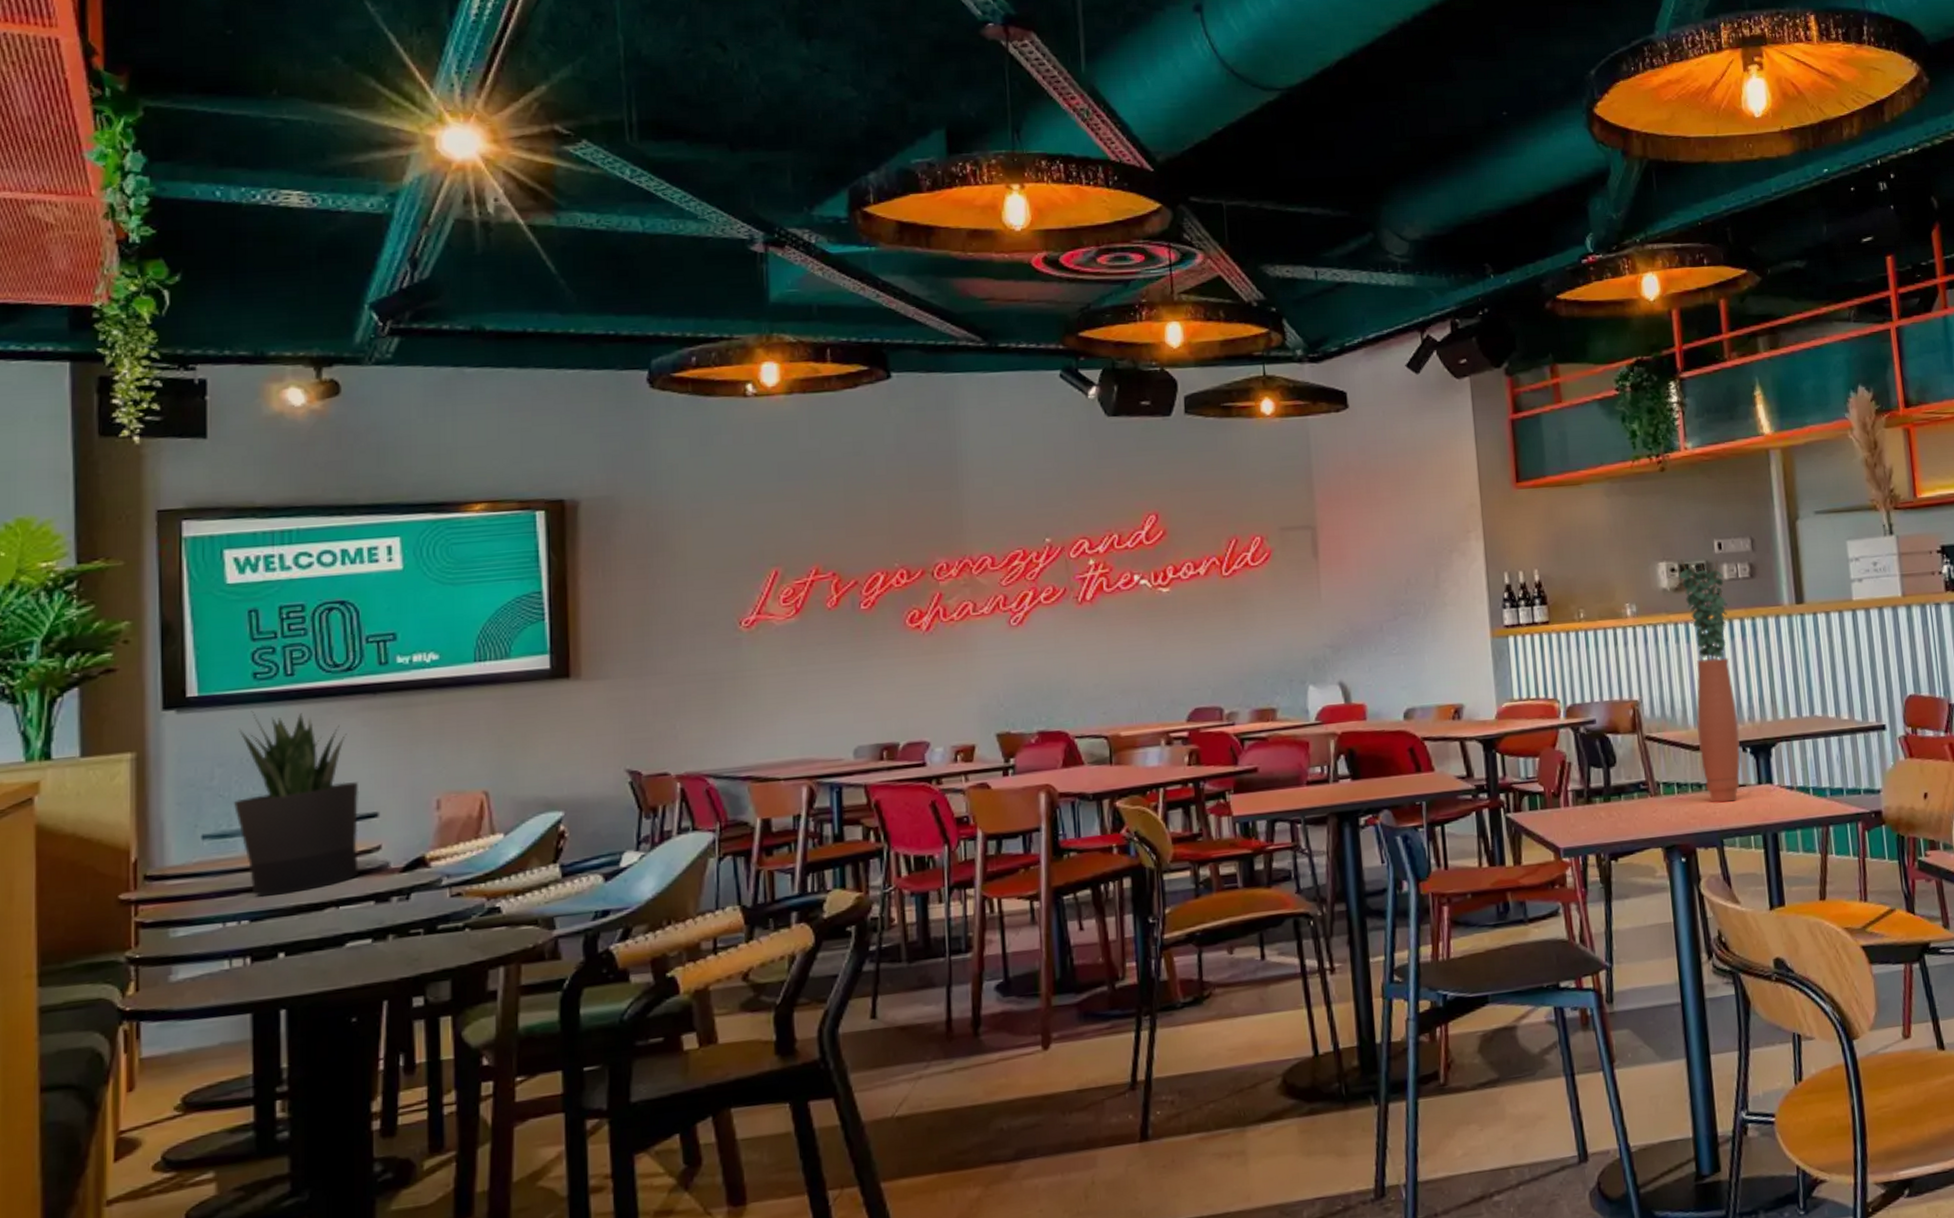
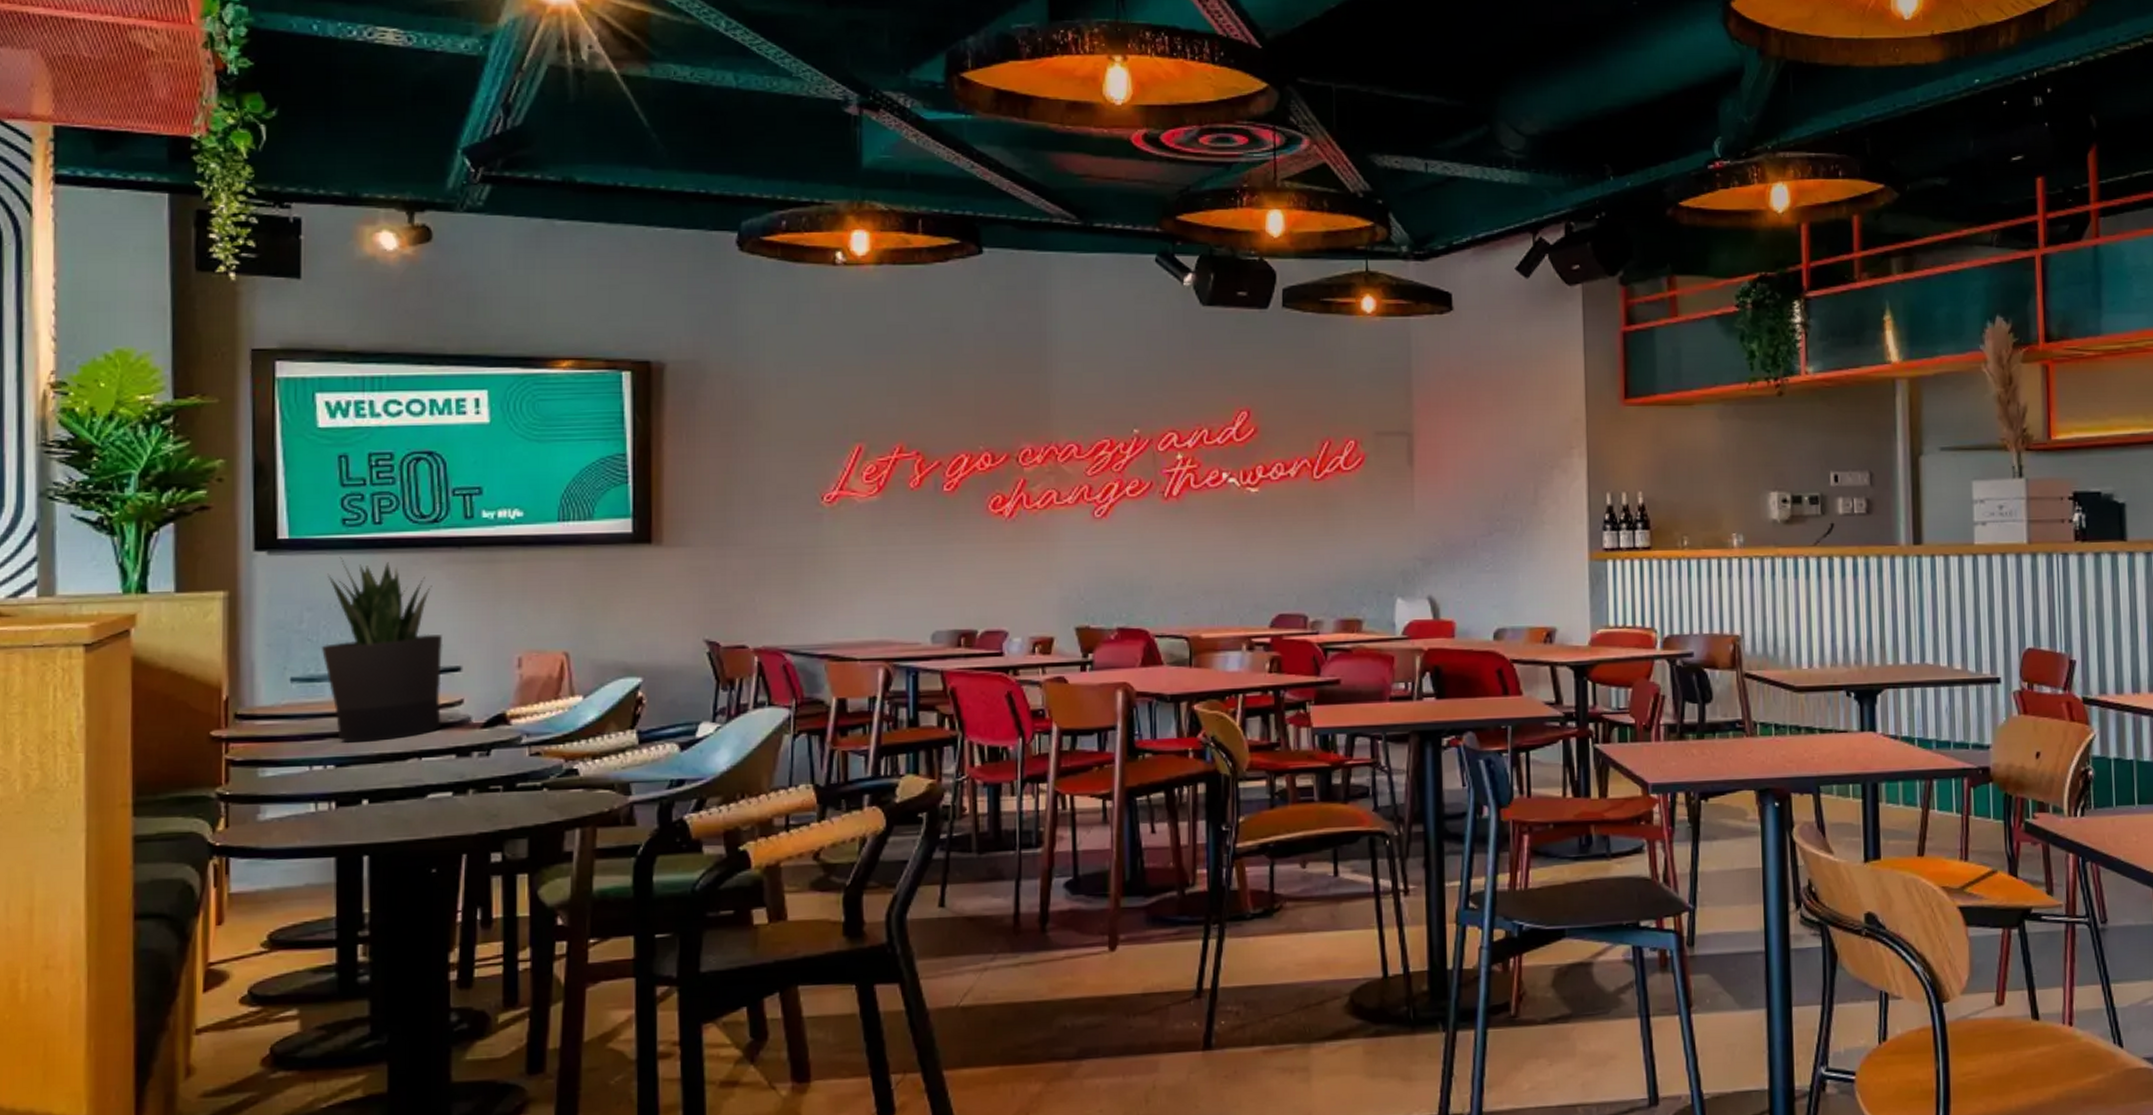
vase: present [1679,559,1741,803] -> none [1791,490,1845,748]

